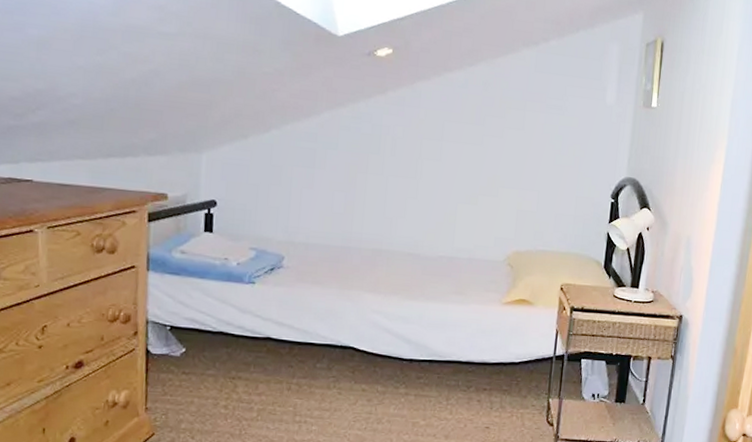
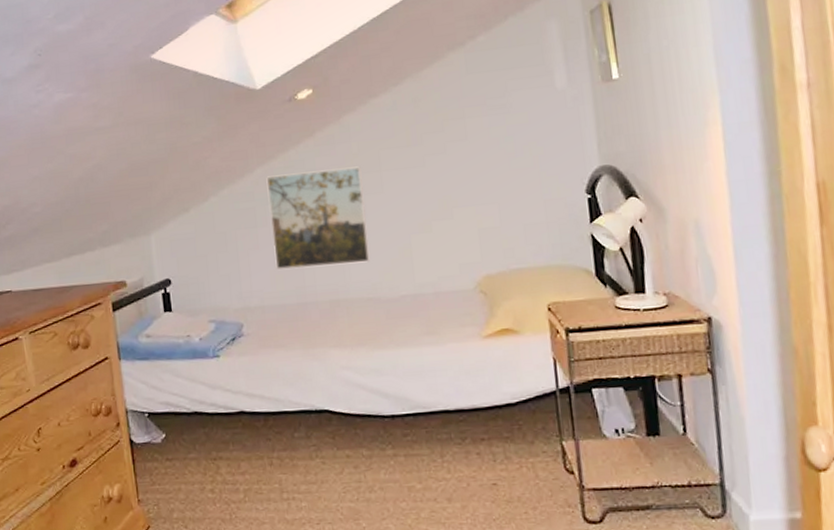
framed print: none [326,122,424,221] -> present [266,166,370,269]

